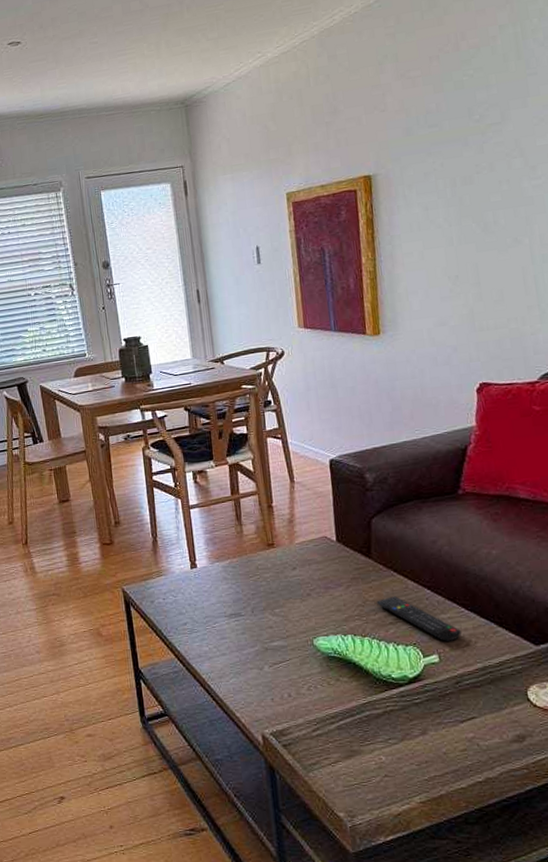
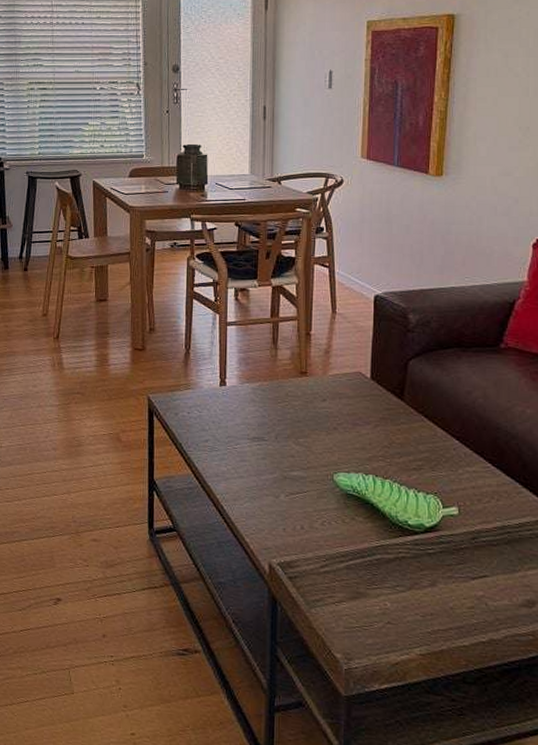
remote control: present [377,596,461,641] -> none [403,442,484,495]

